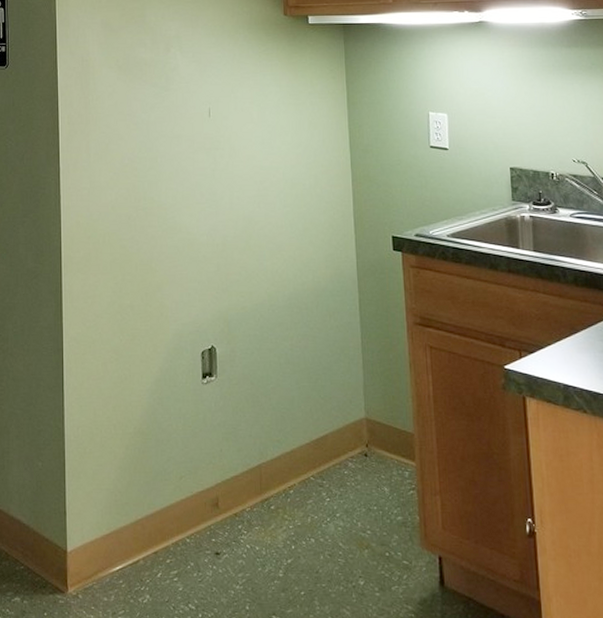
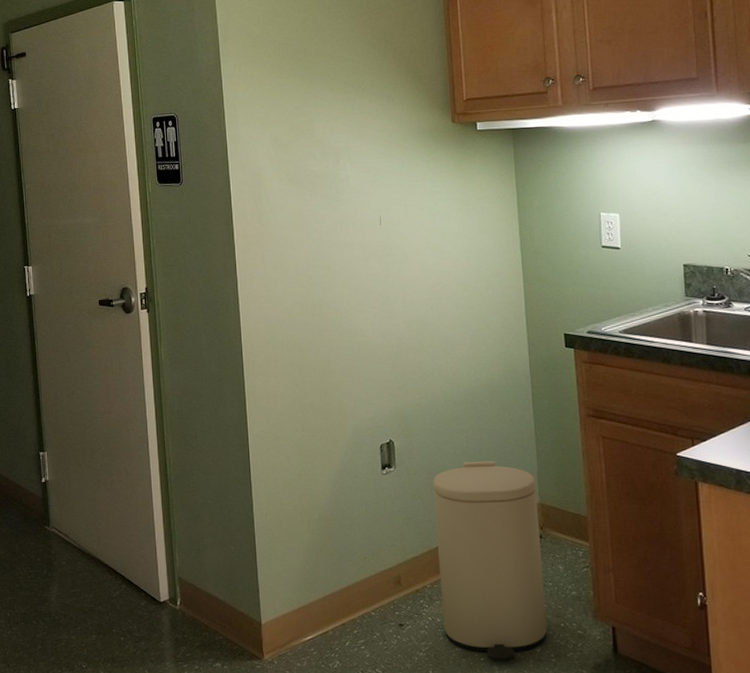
pedal bin: none [254,370,372,594] -> present [432,460,548,660]

